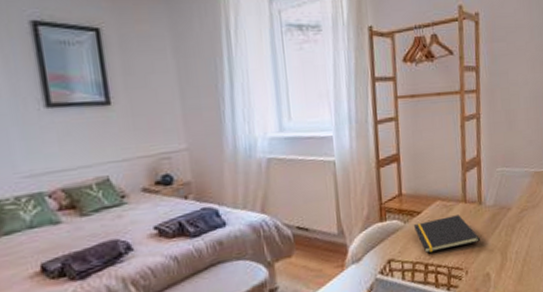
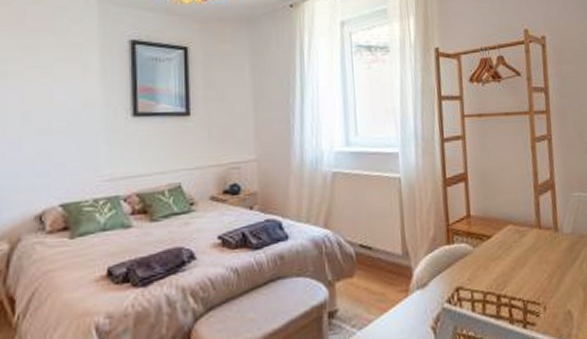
notepad: present [413,215,480,253] -> none [483,242,558,282]

